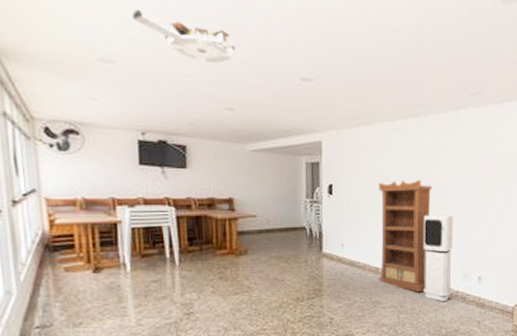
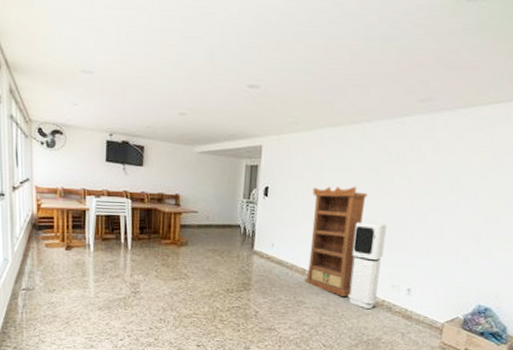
architectural model: present [132,9,236,63] -> none [109,25,193,72]

